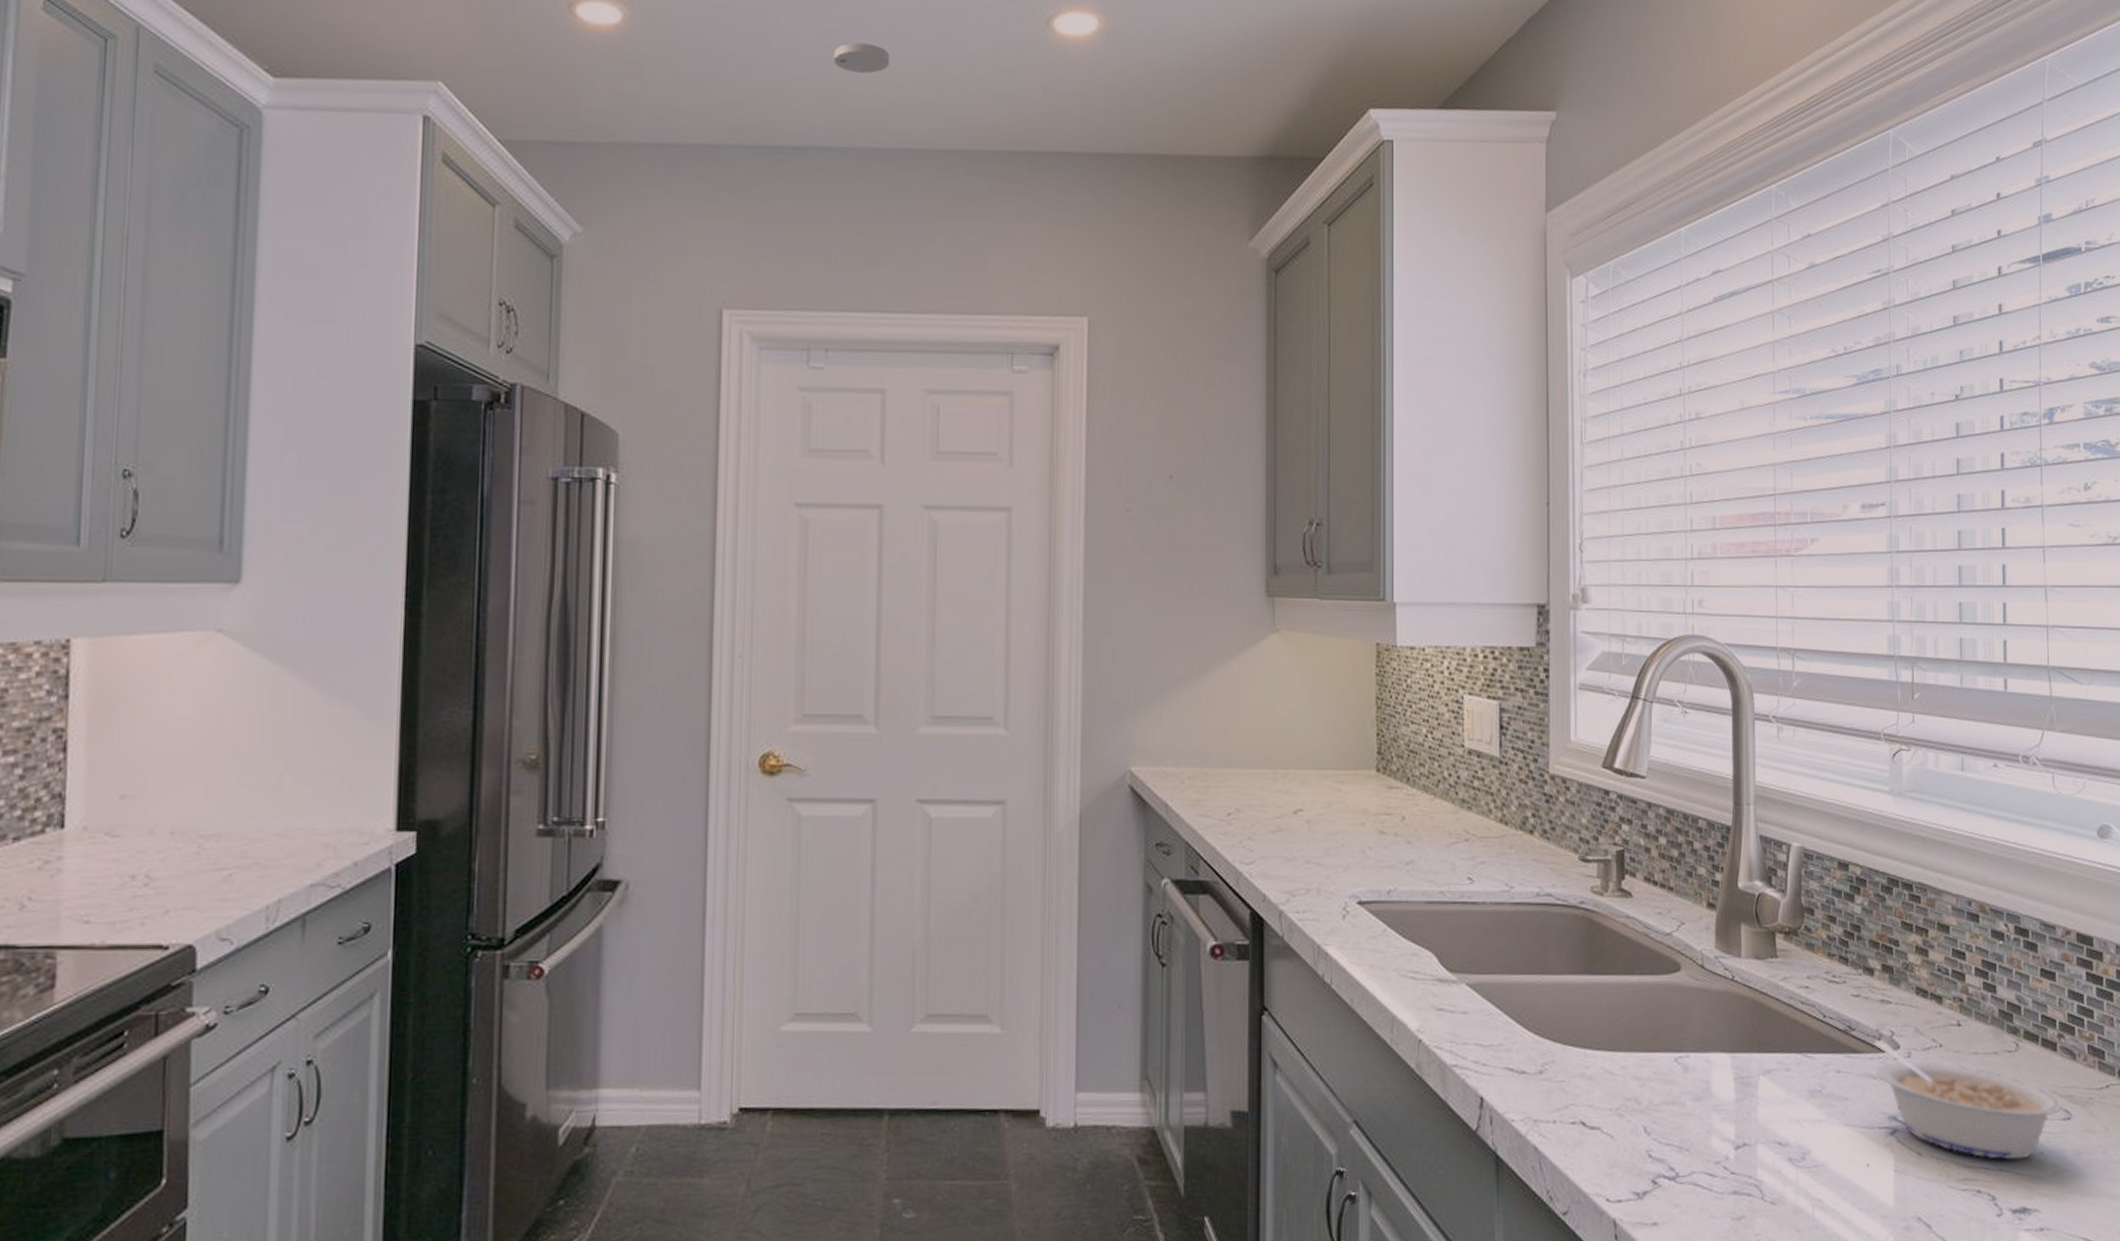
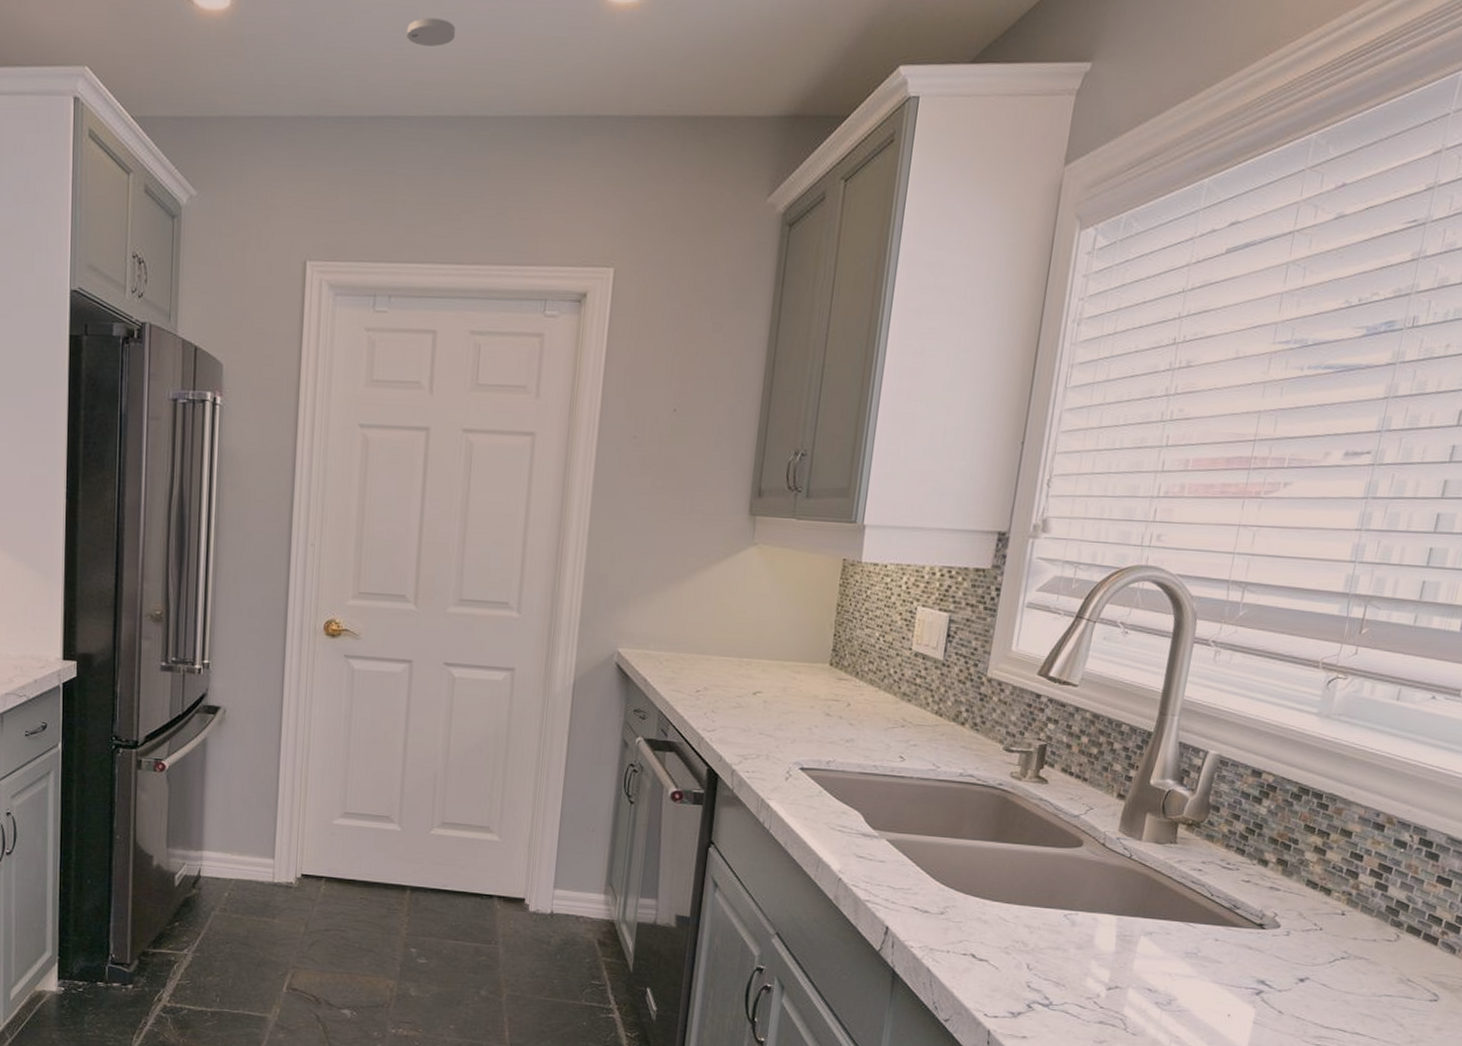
legume: present [1873,1040,2062,1160] -> none [1253,919,1432,1028]

